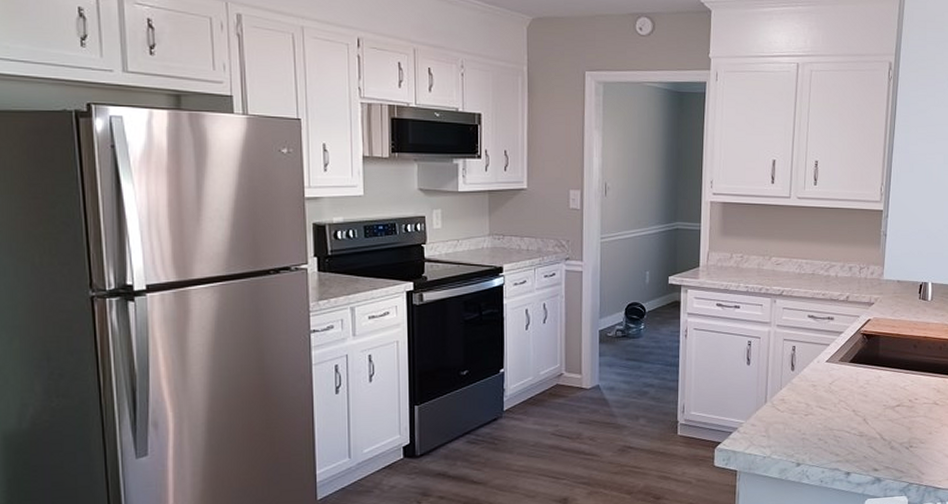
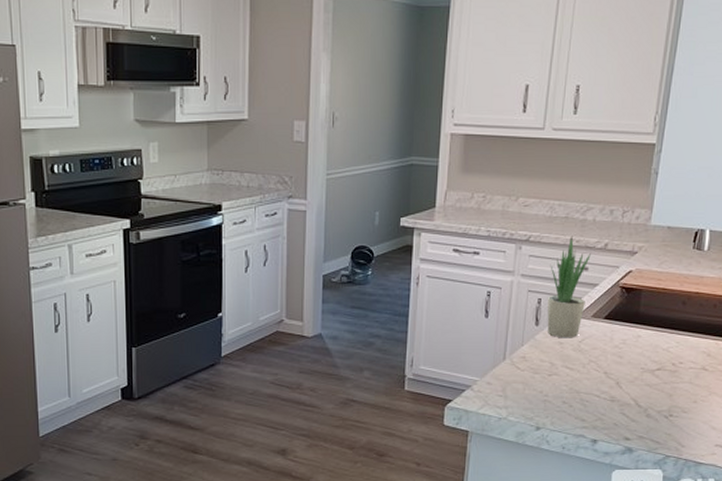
potted plant: none [800,290,835,381] -> present [547,236,591,338]

